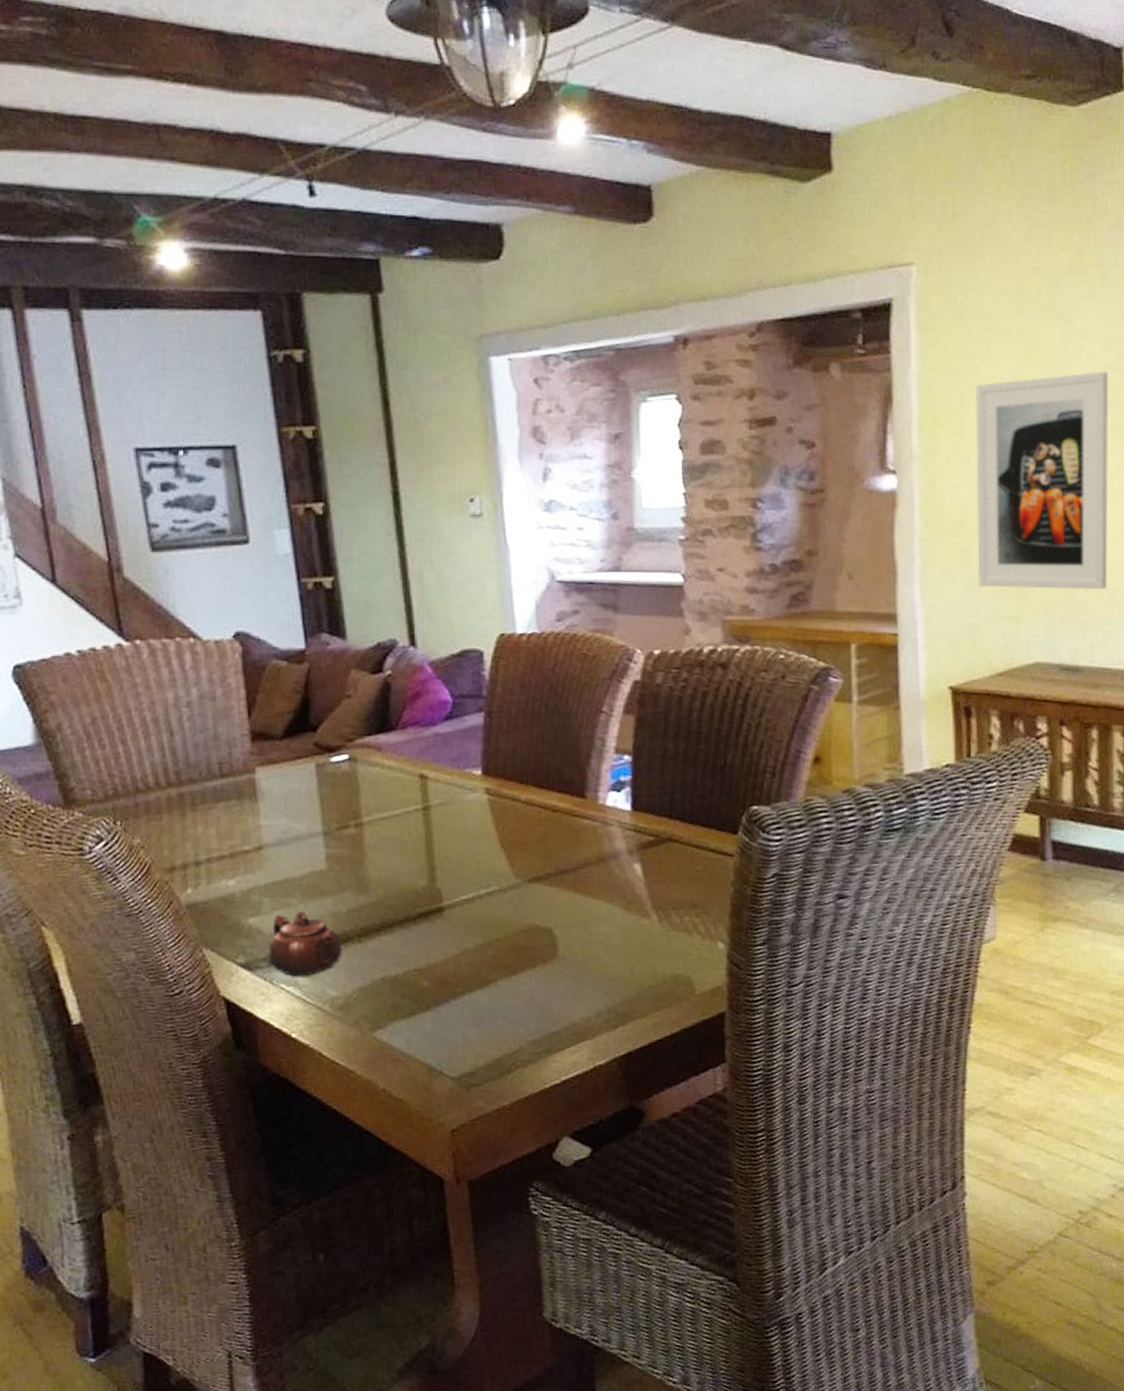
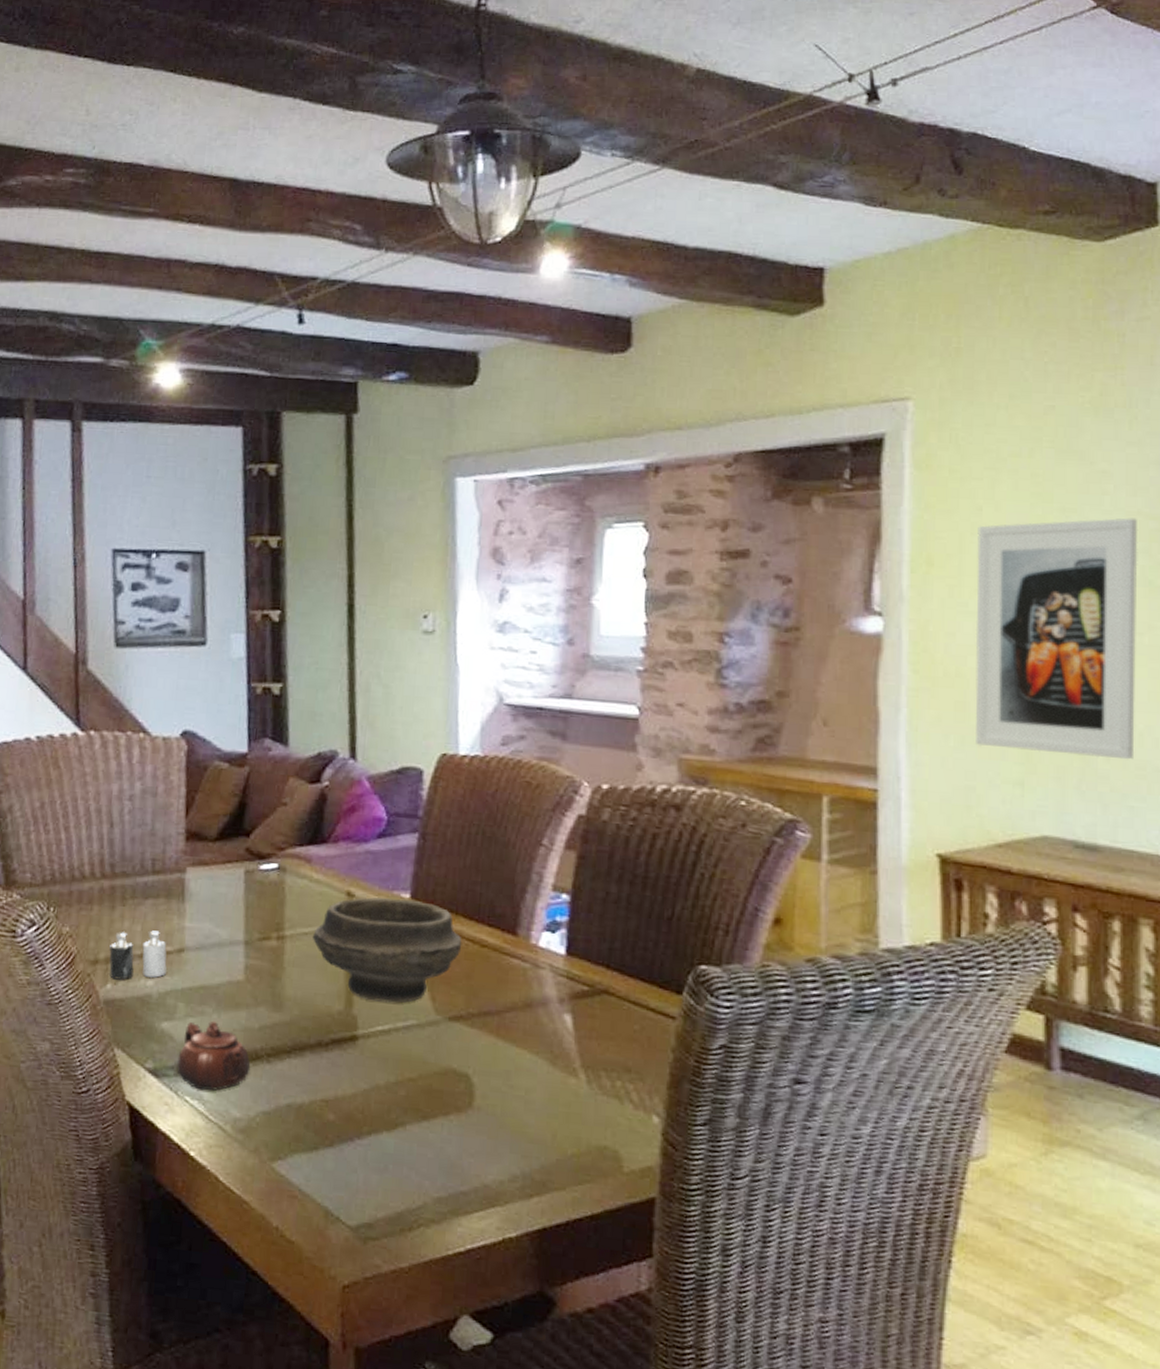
candle: none [185,831,247,884] -> present [109,929,167,980]
bowl: none [389,775,535,874] -> present [312,897,462,1003]

